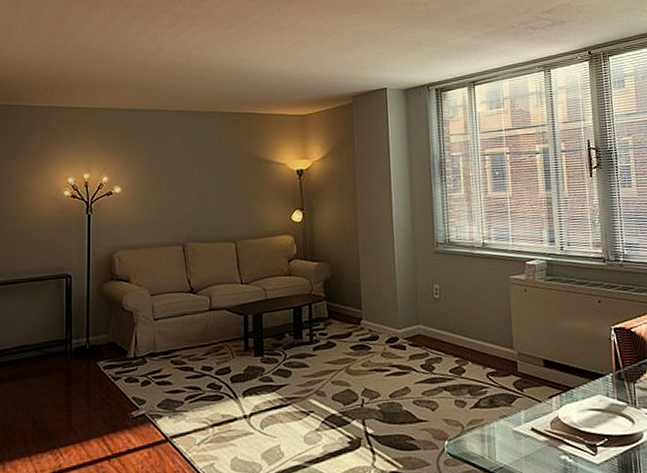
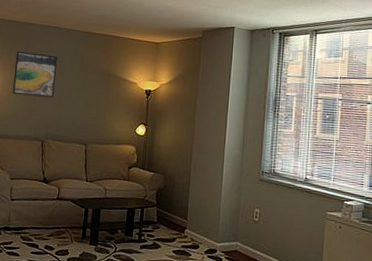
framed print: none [139,143,190,196] -> present [12,51,57,98]

